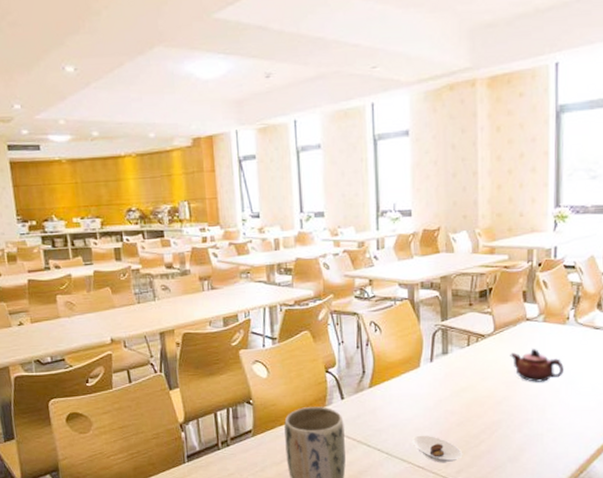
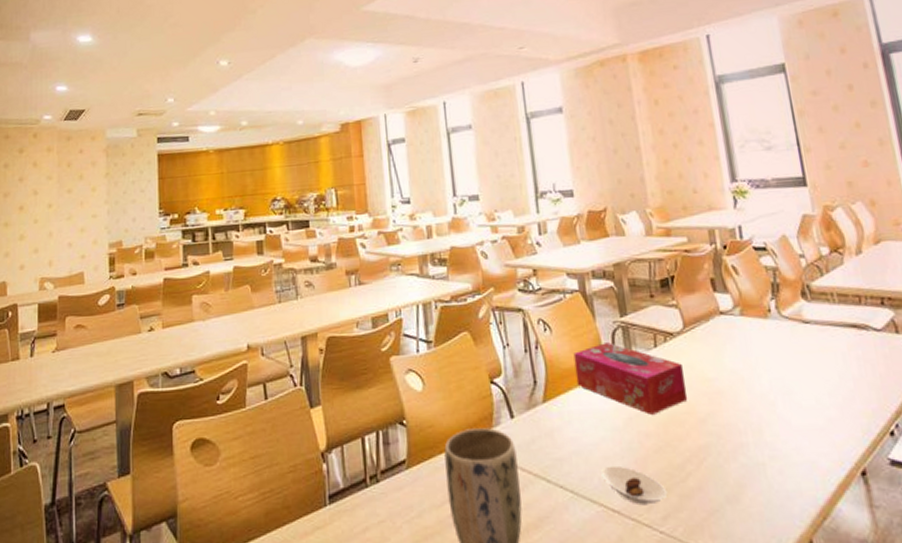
tissue box: none [398,342,490,398] -> present [573,342,688,415]
teapot: present [510,348,564,382] -> none [707,348,777,393]

